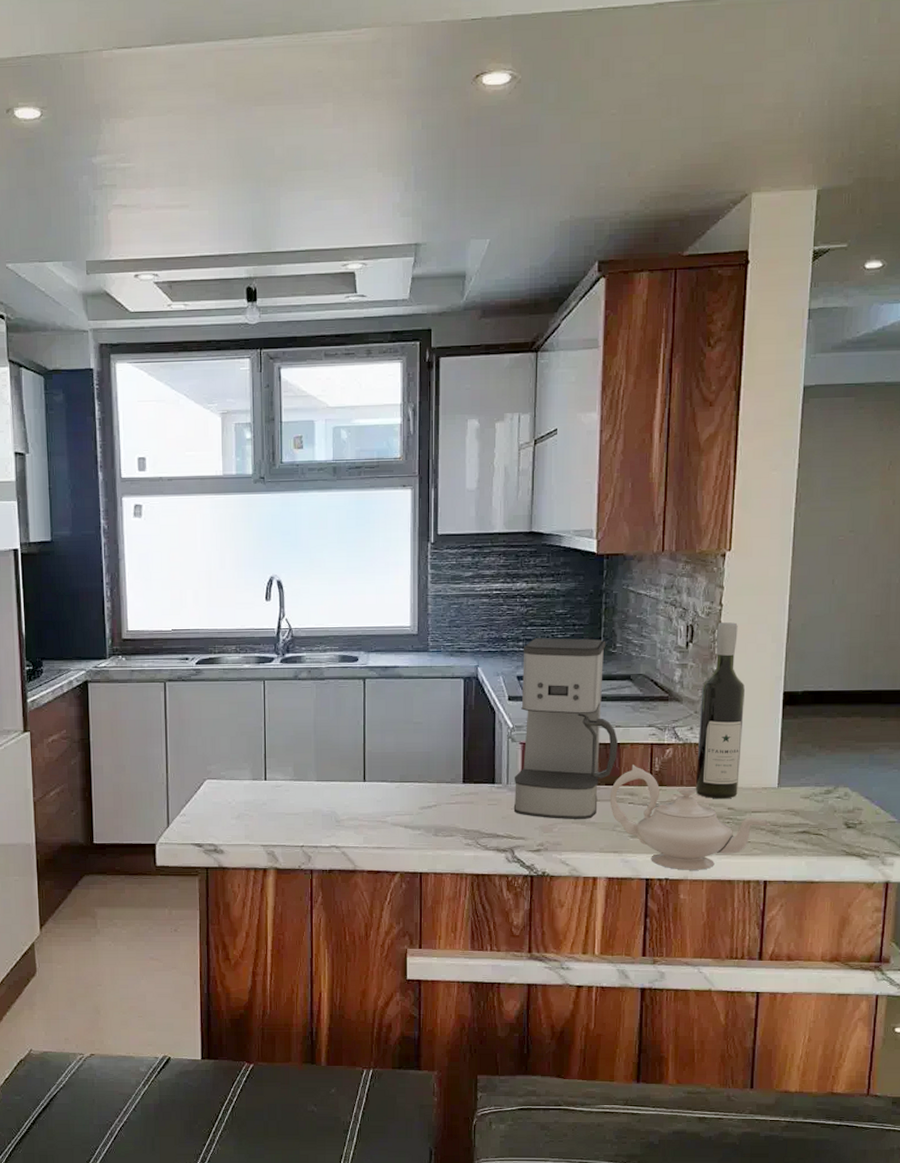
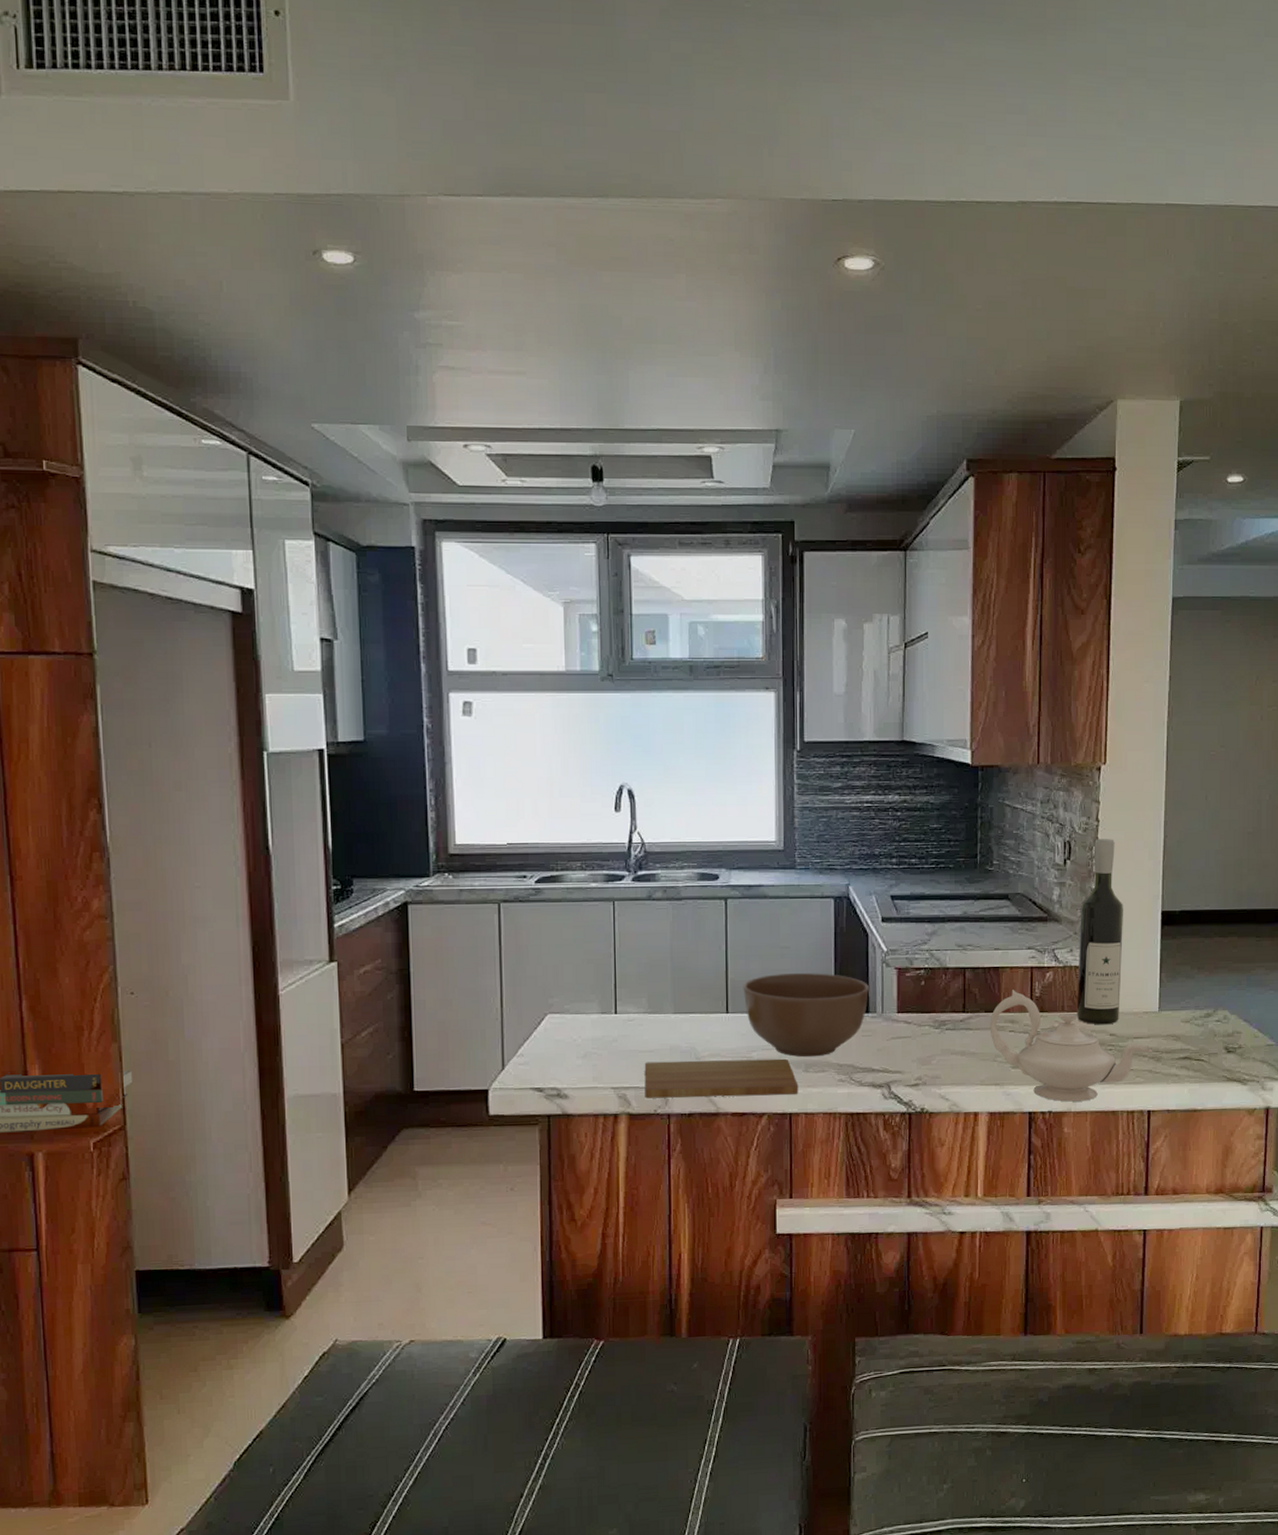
cutting board: none [290,823,429,857] -> present [644,1058,799,1099]
bowl: none [379,747,496,823] -> present [743,973,870,1057]
coffee maker: present [513,638,618,819] -> none [889,854,997,1050]

